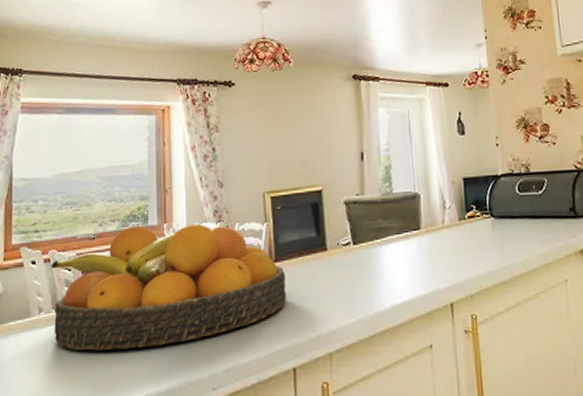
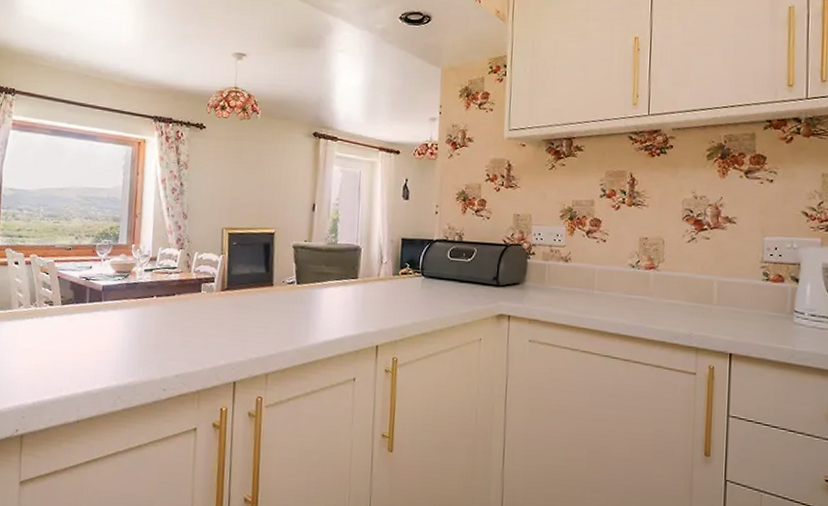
fruit bowl: present [51,224,286,351] -> none [31,242,235,348]

